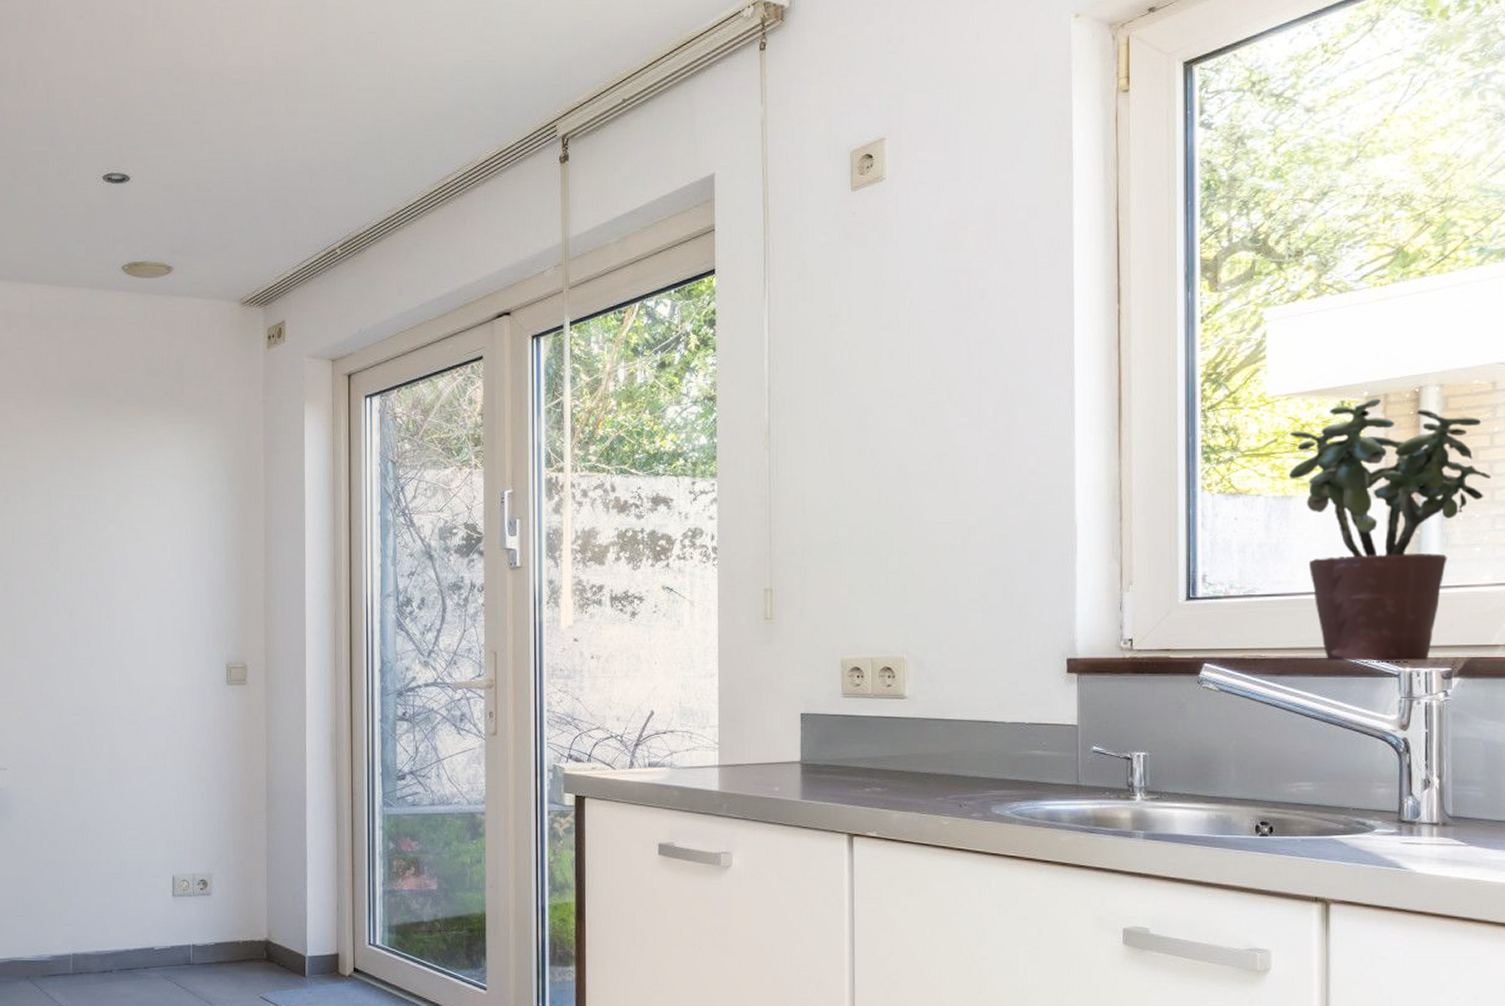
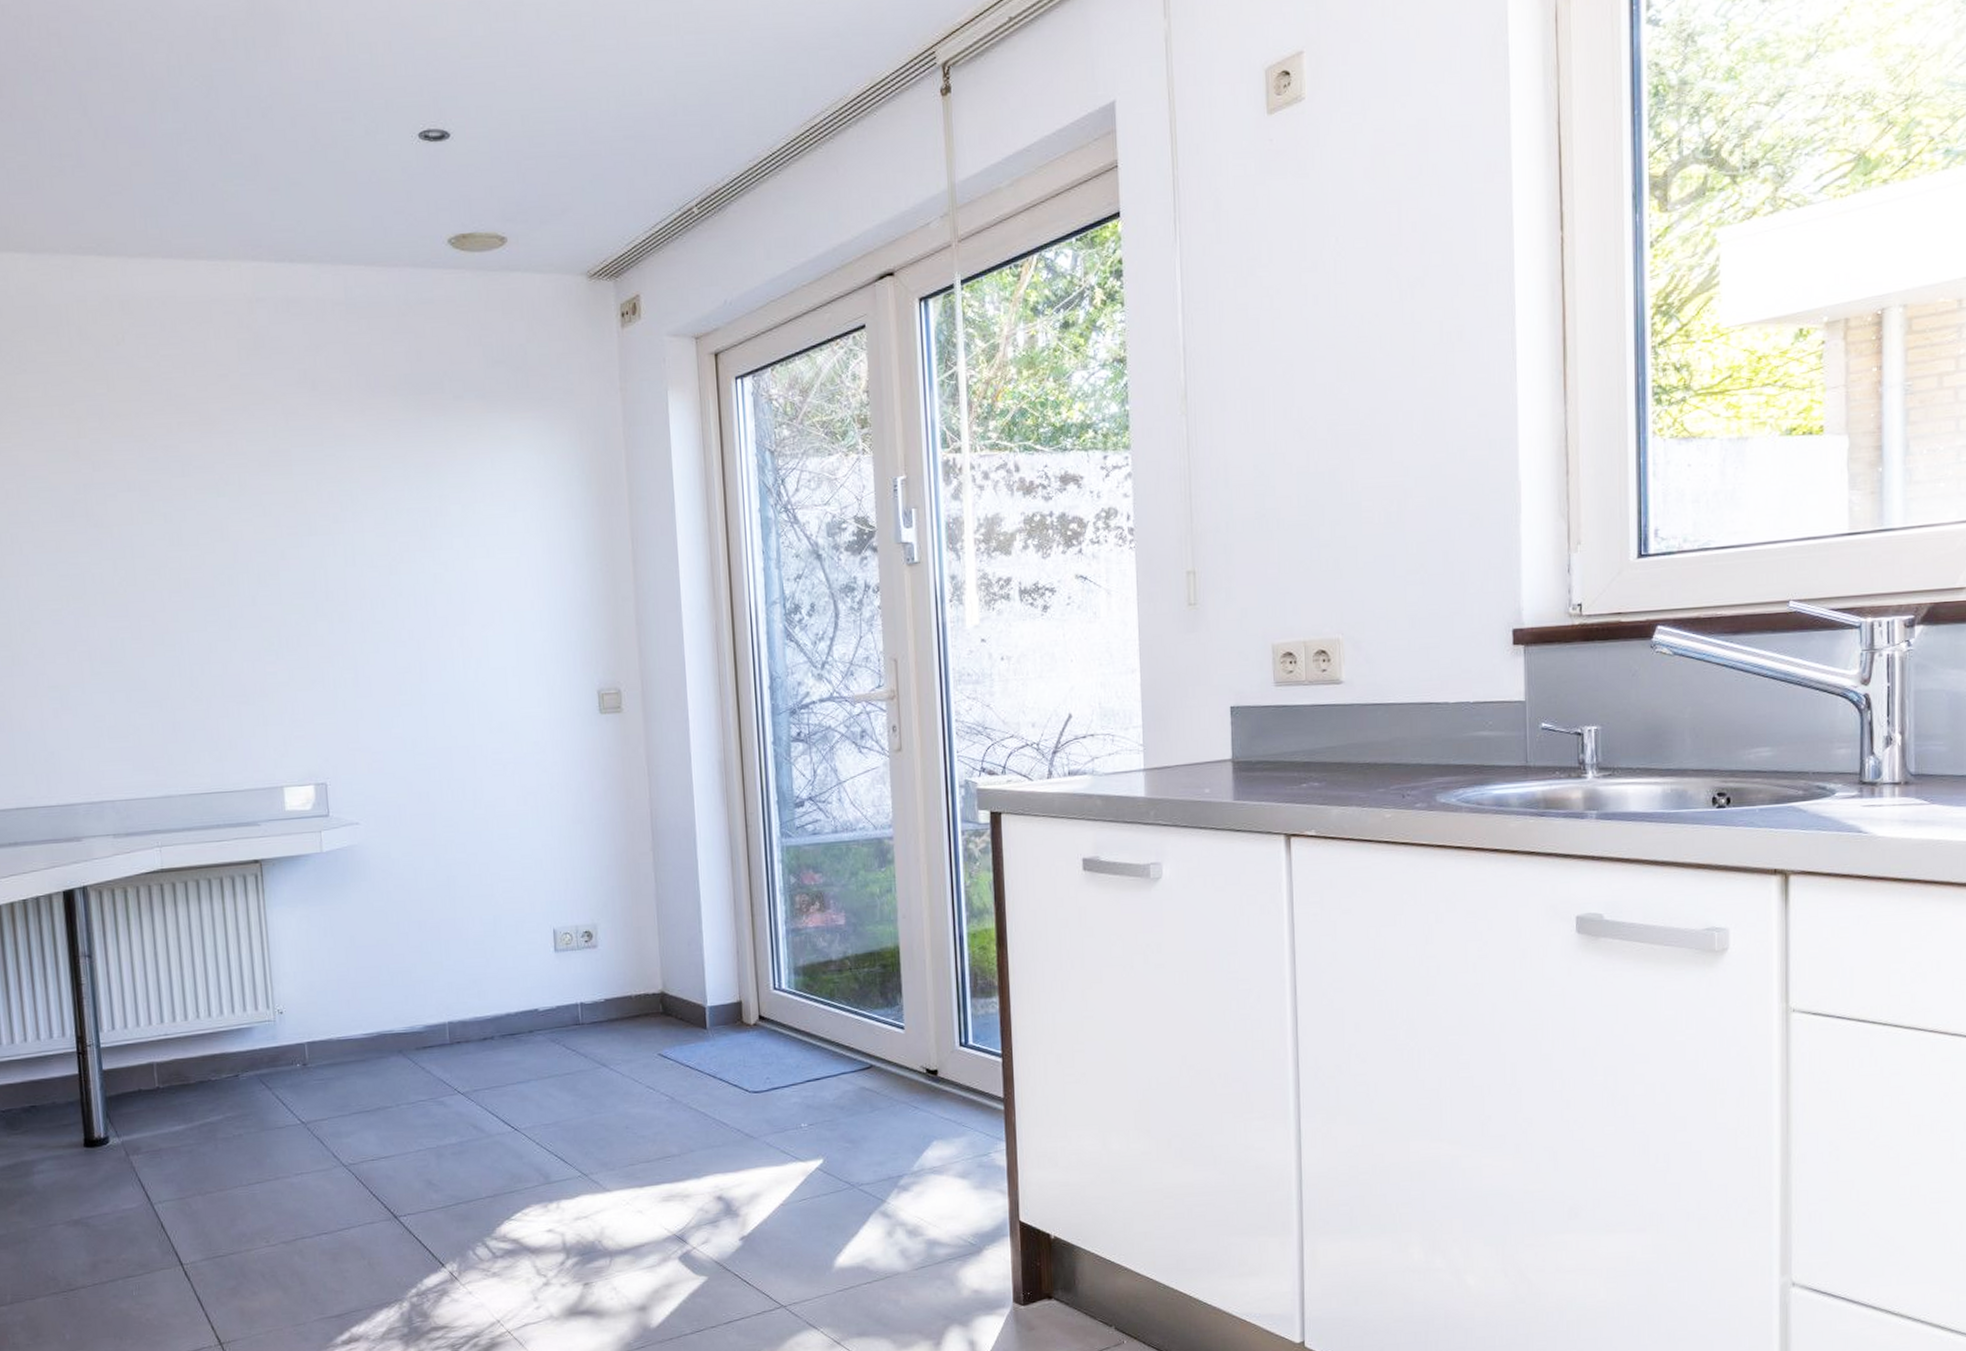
potted plant: present [1288,398,1492,661] -> none [1744,323,1957,615]

